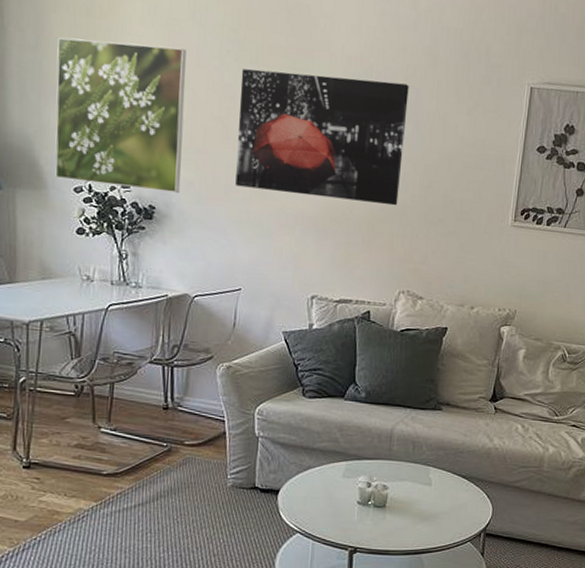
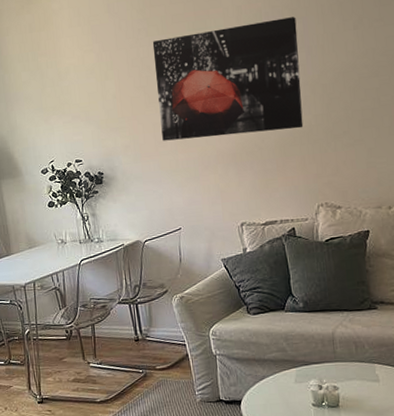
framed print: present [55,37,186,193] -> none [13,37,120,166]

